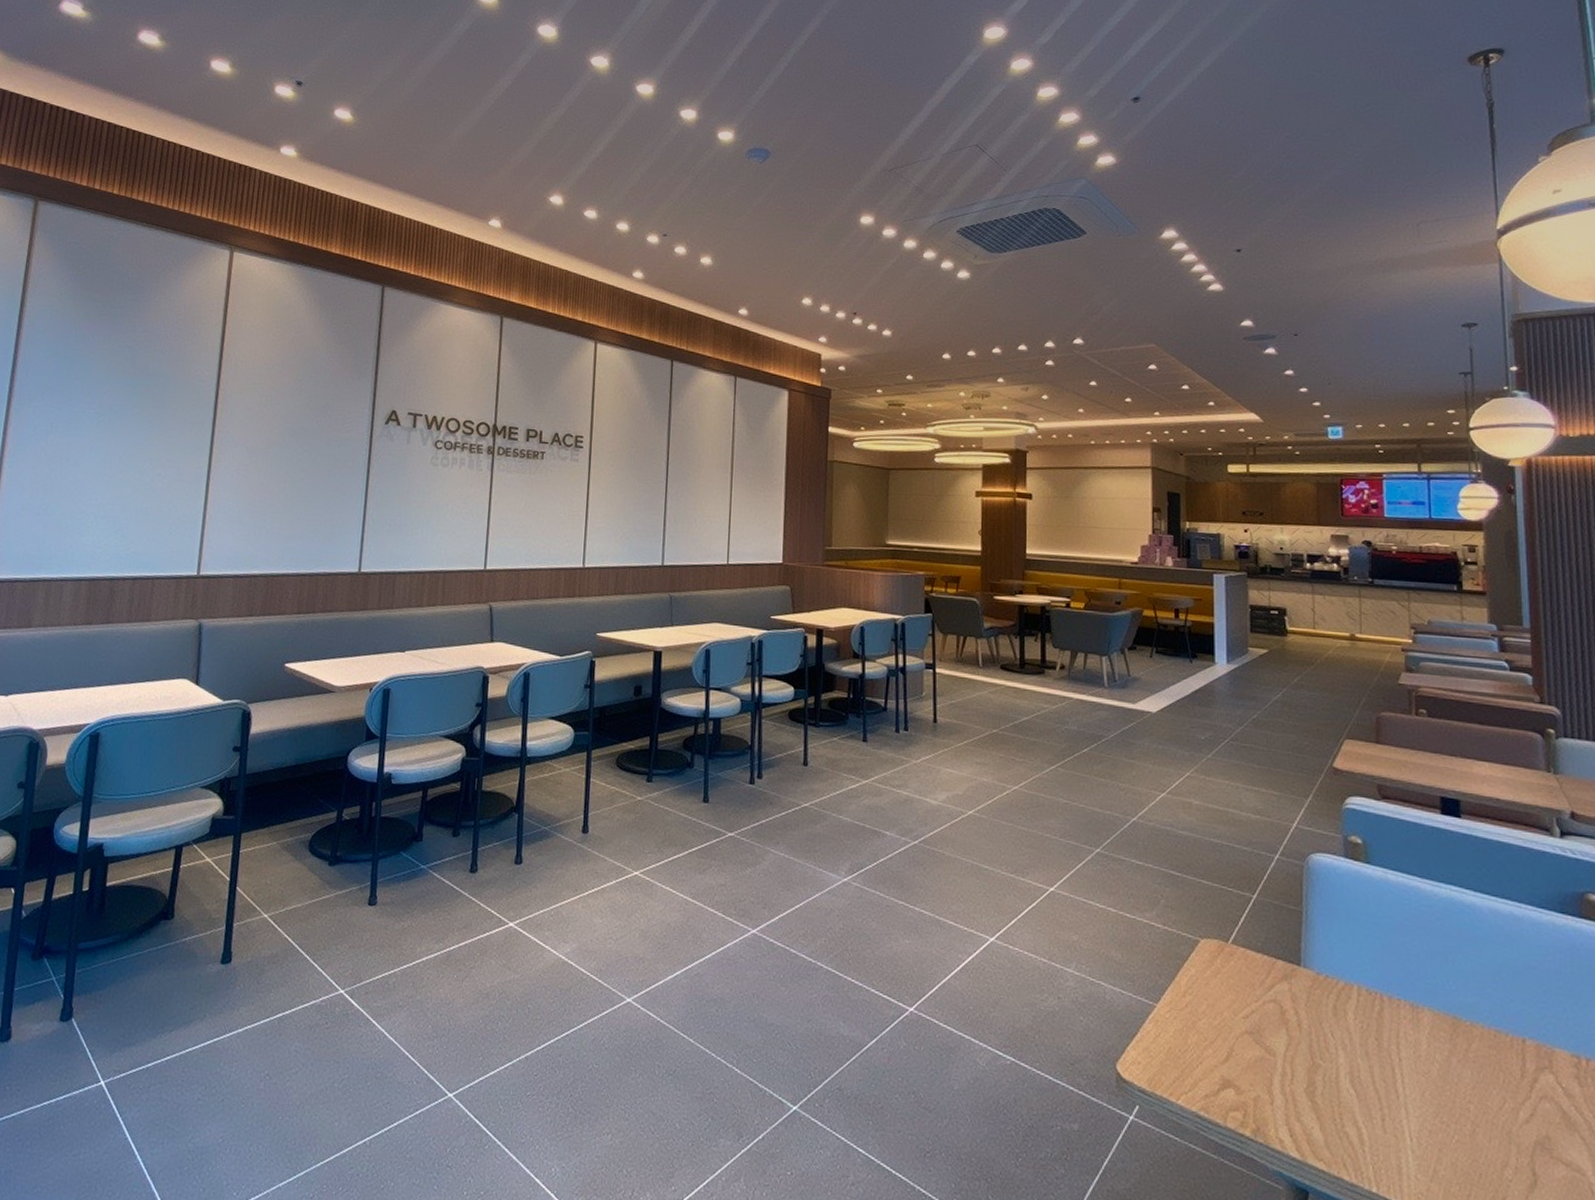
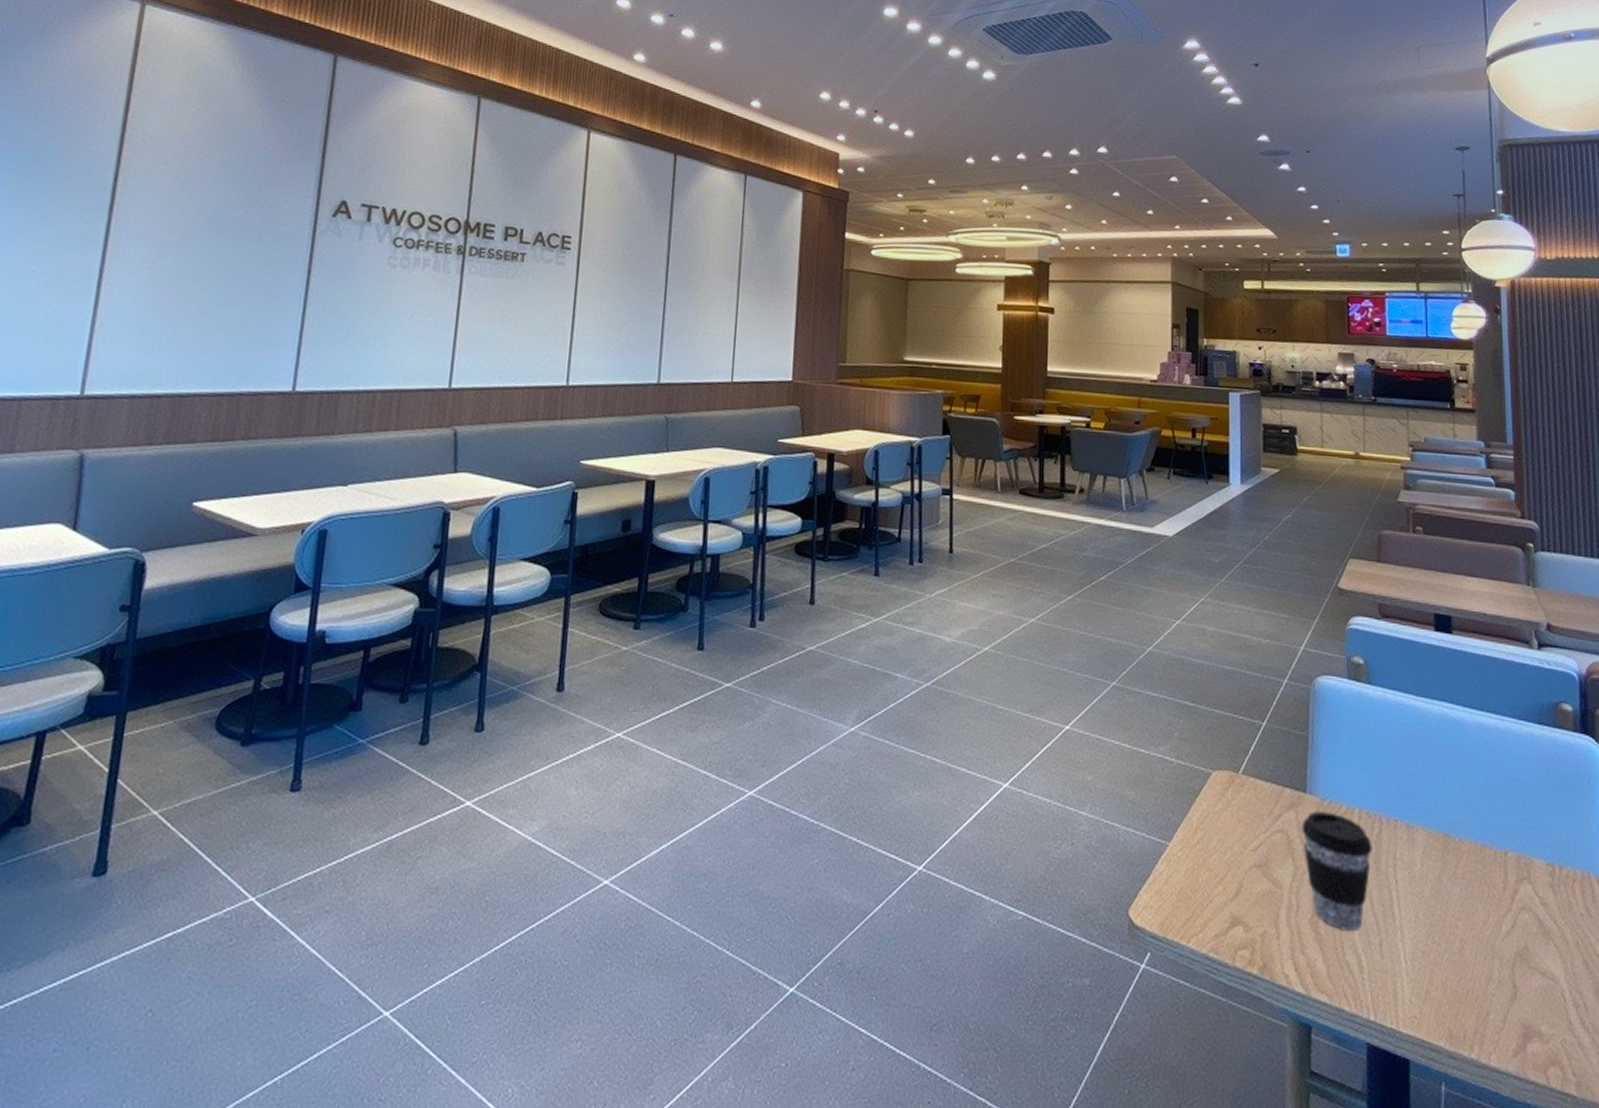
coffee cup: none [1295,983,1373,1104] -> present [1301,810,1372,930]

